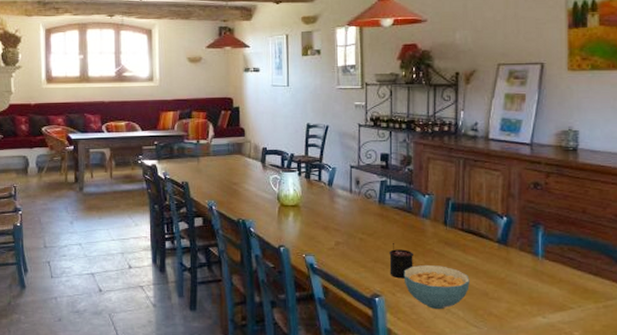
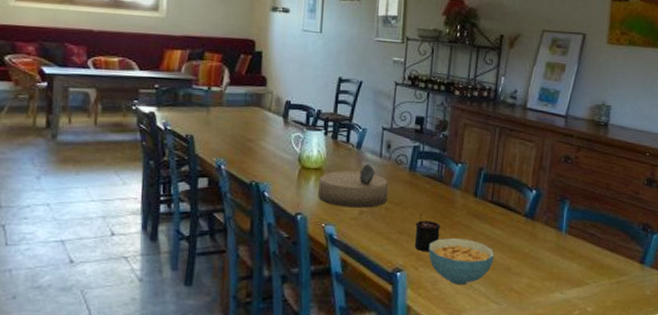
decorative bowl: none [297,199,361,239] -> present [318,164,389,208]

